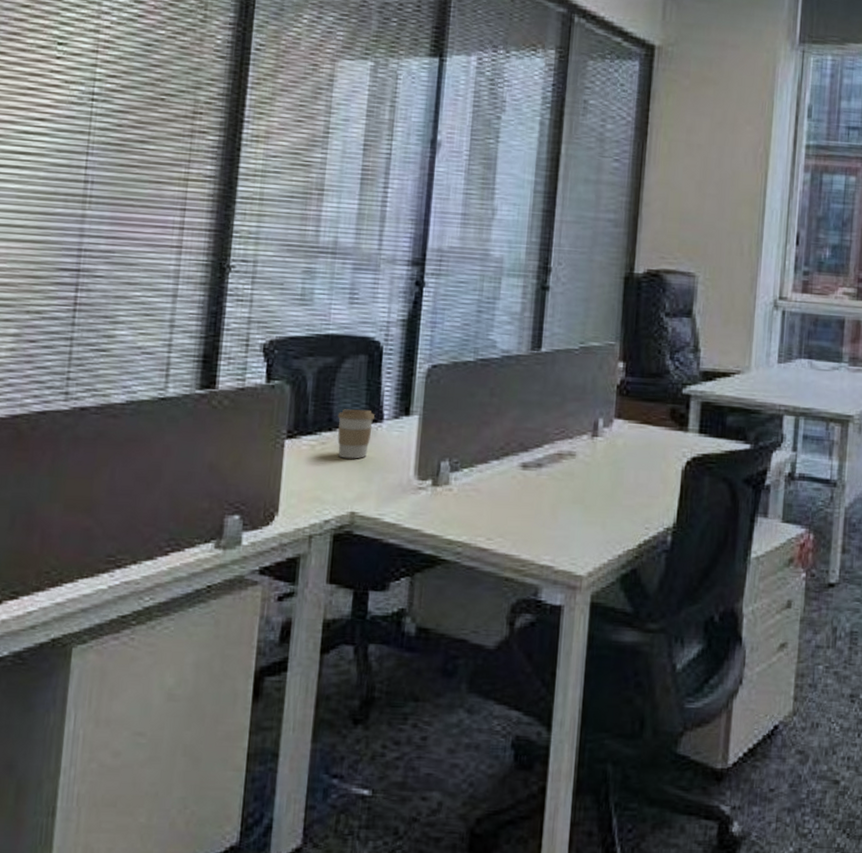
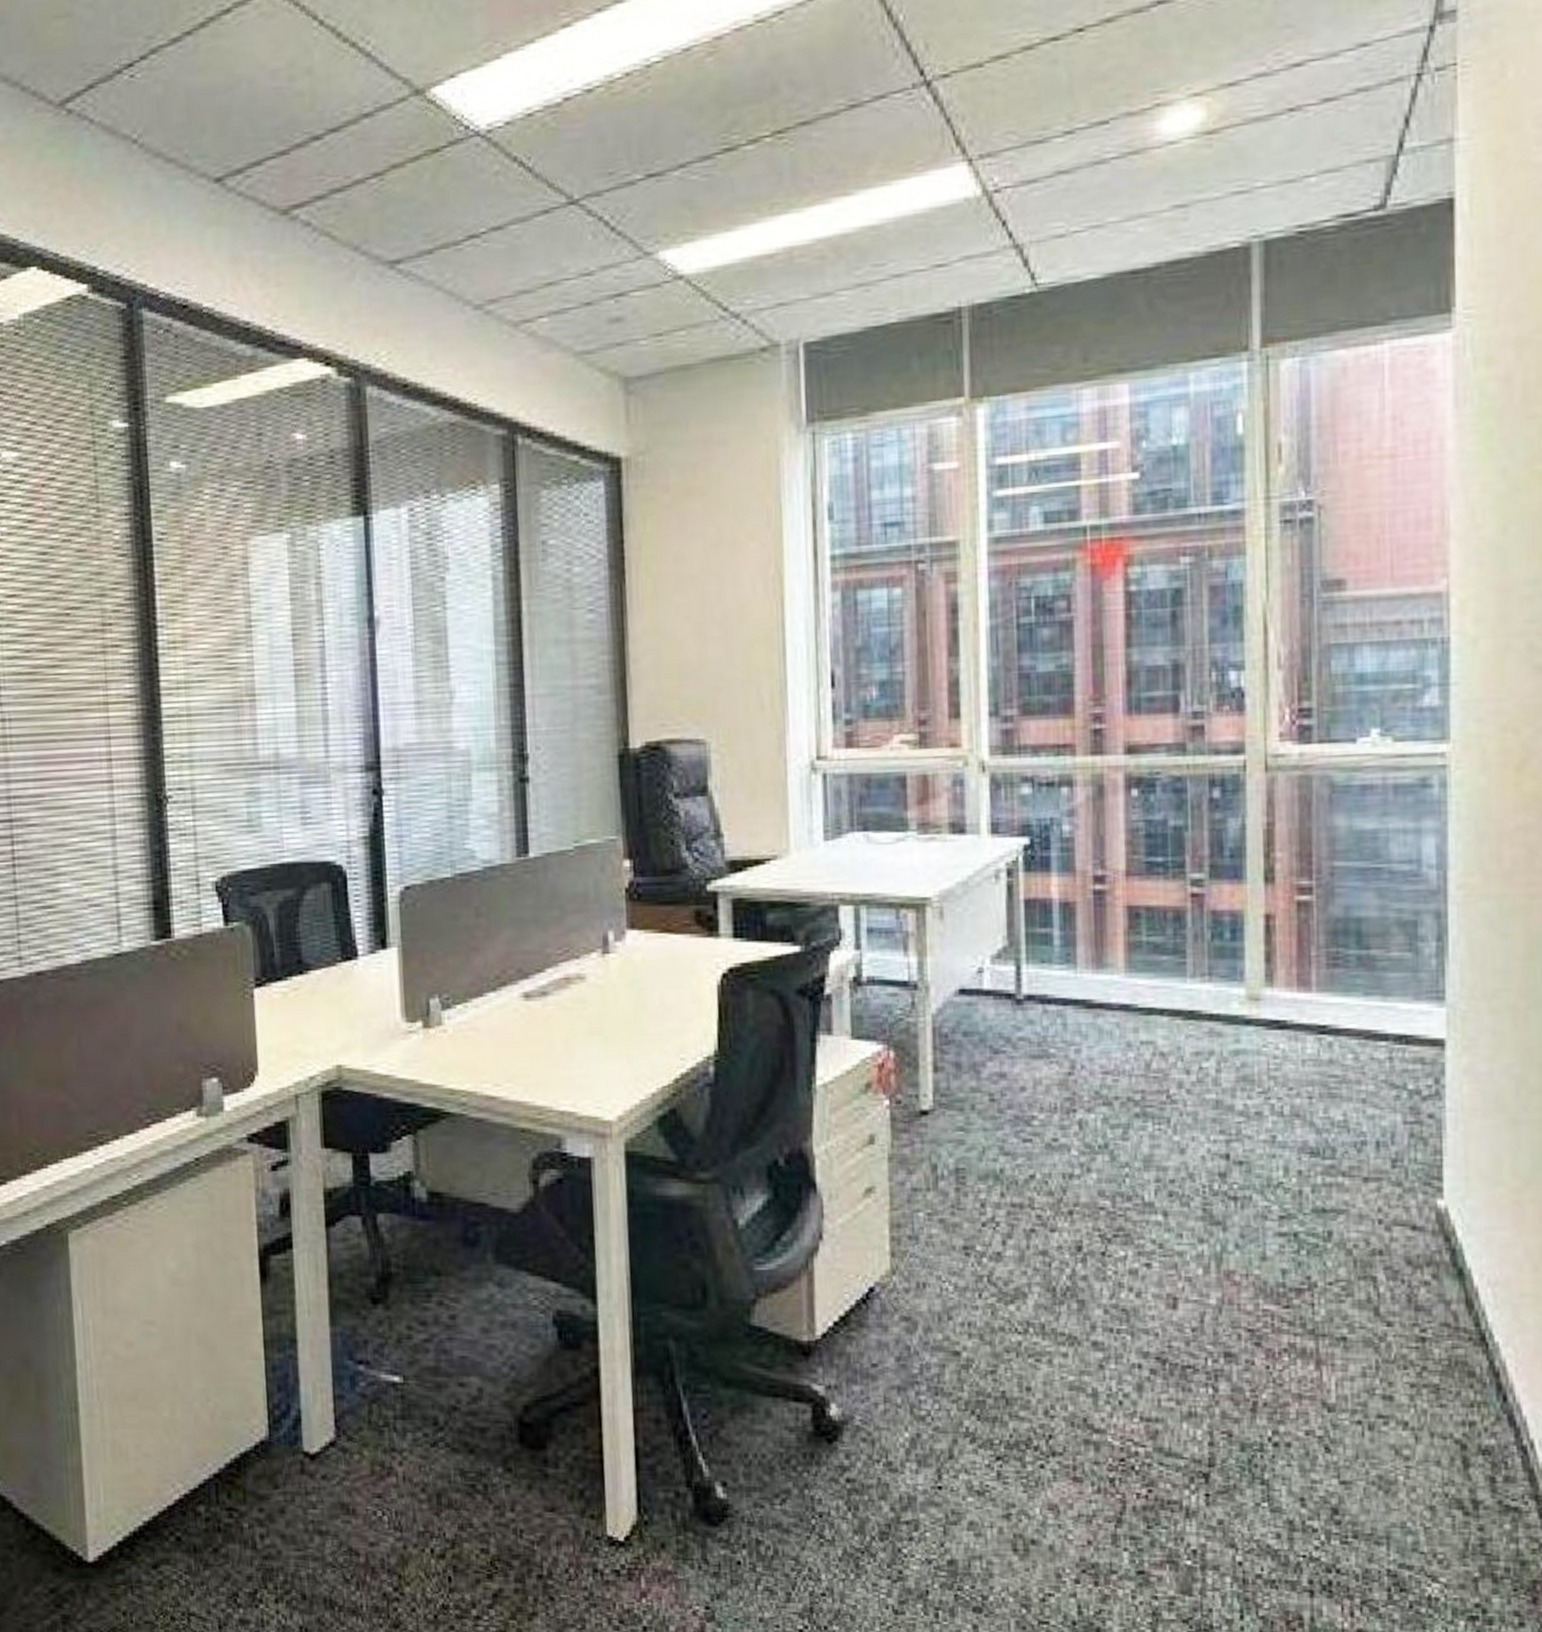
coffee cup: present [337,409,375,459] -> none [307,947,348,1005]

